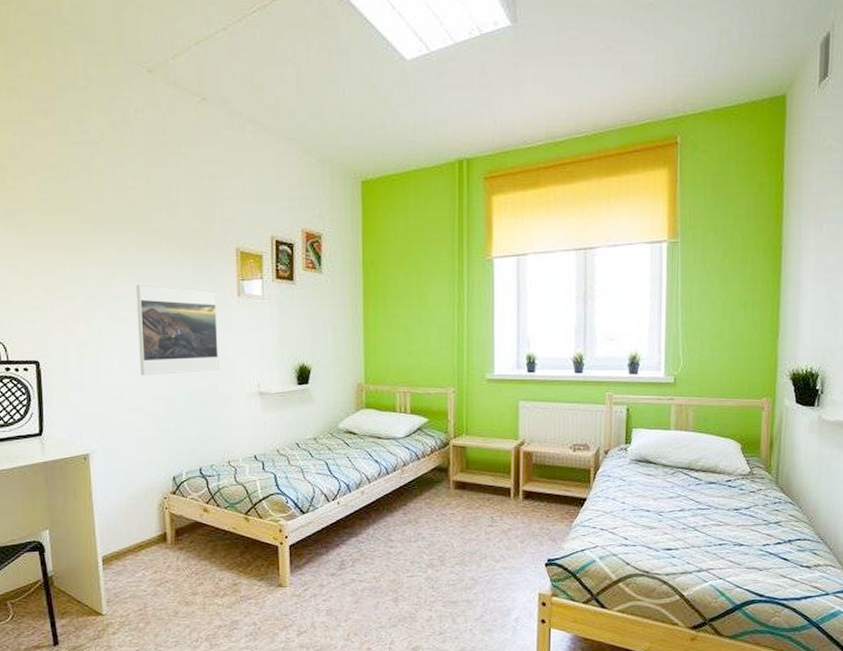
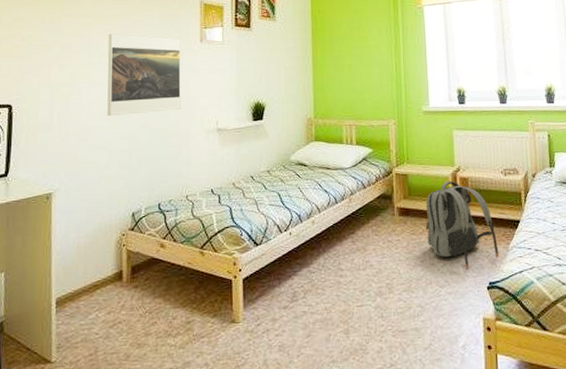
backpack: none [482,454,560,546] -> present [425,180,499,269]

